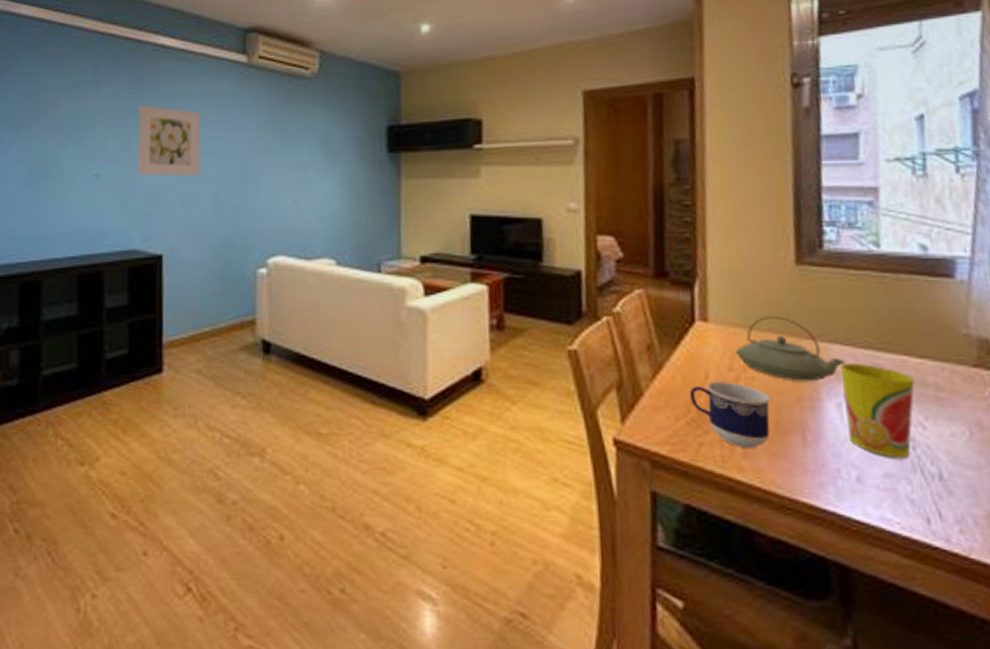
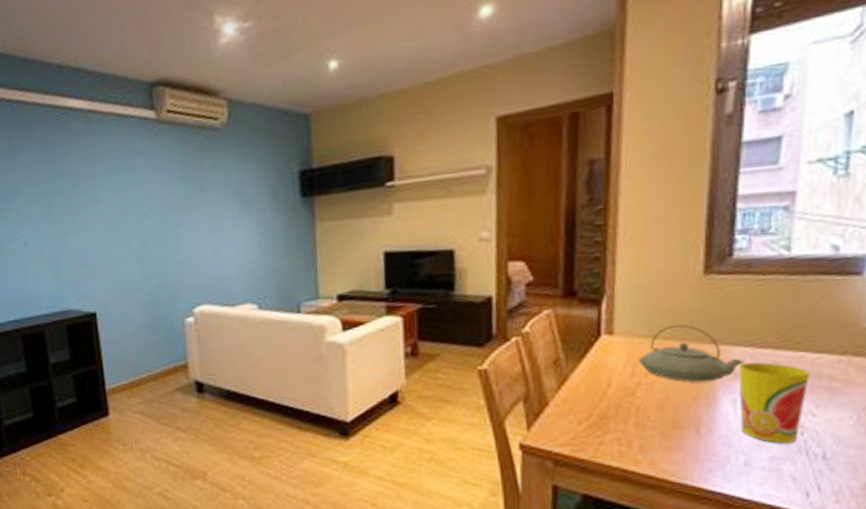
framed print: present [137,105,200,176] -> none [56,170,121,240]
cup: present [689,381,770,449] -> none [591,387,668,445]

